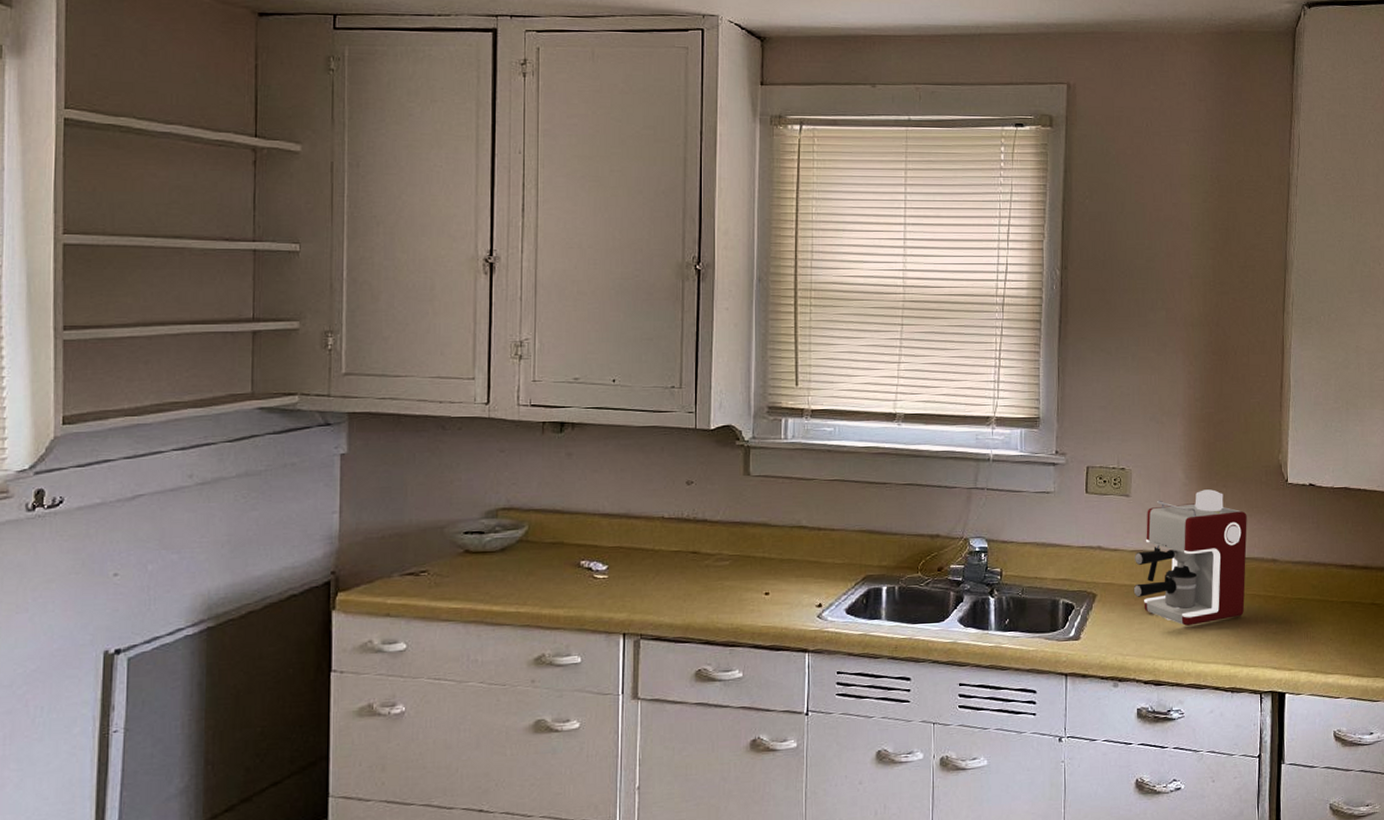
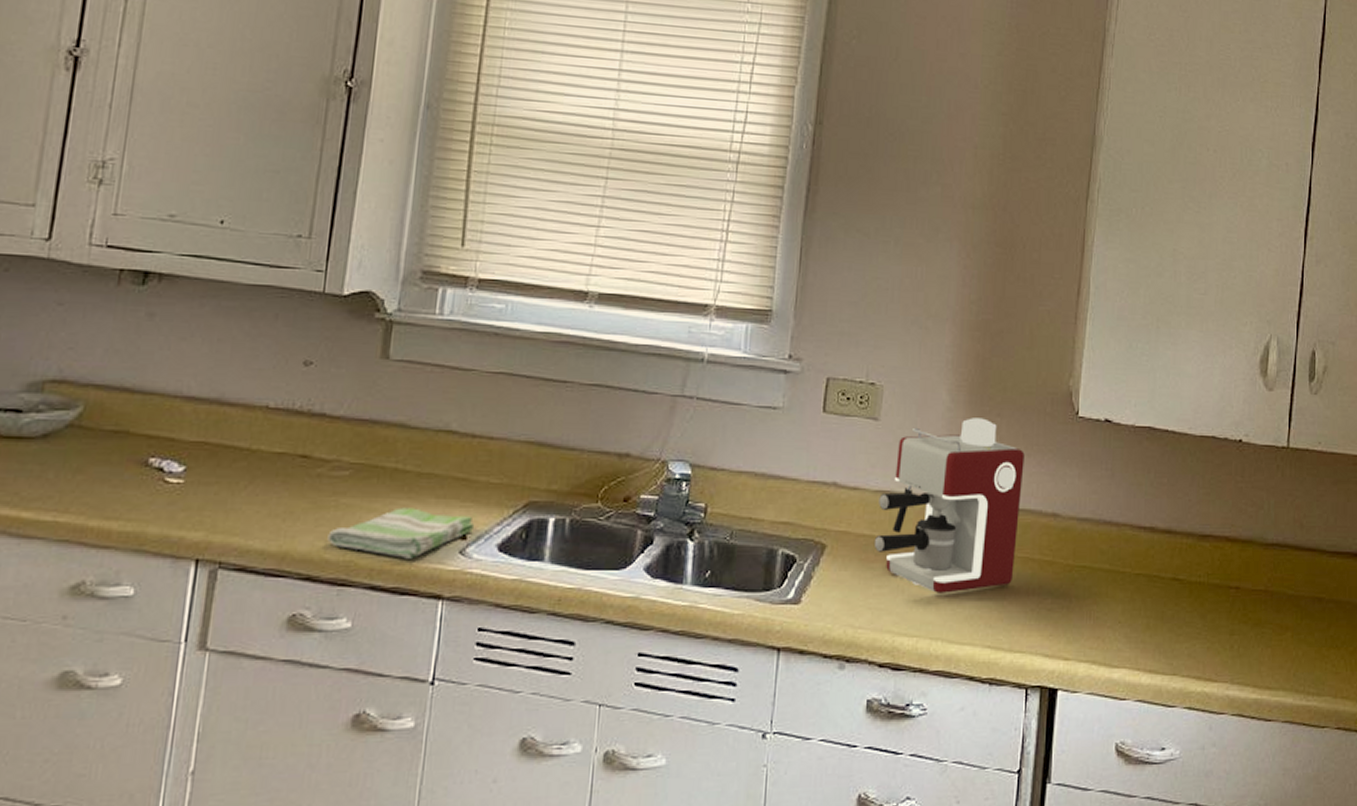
dish towel: none [718,585,827,624] -> present [327,507,475,559]

